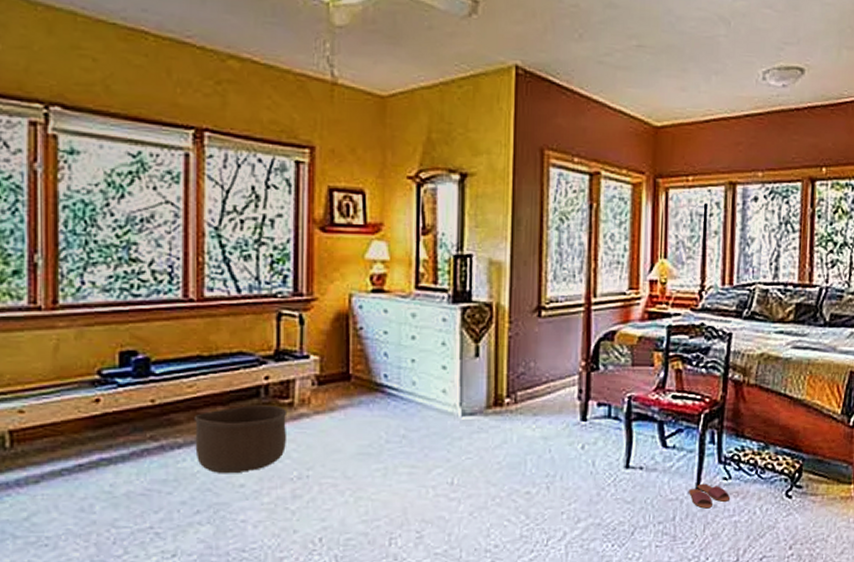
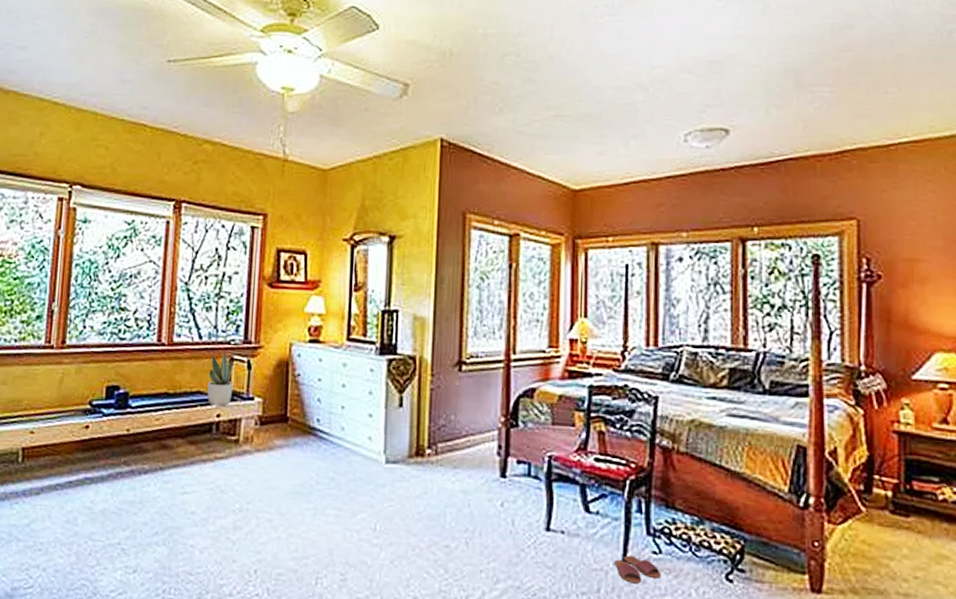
basket: present [193,405,288,473] -> none [157,439,234,501]
potted plant: none [251,304,283,368] -> present [207,350,234,407]

